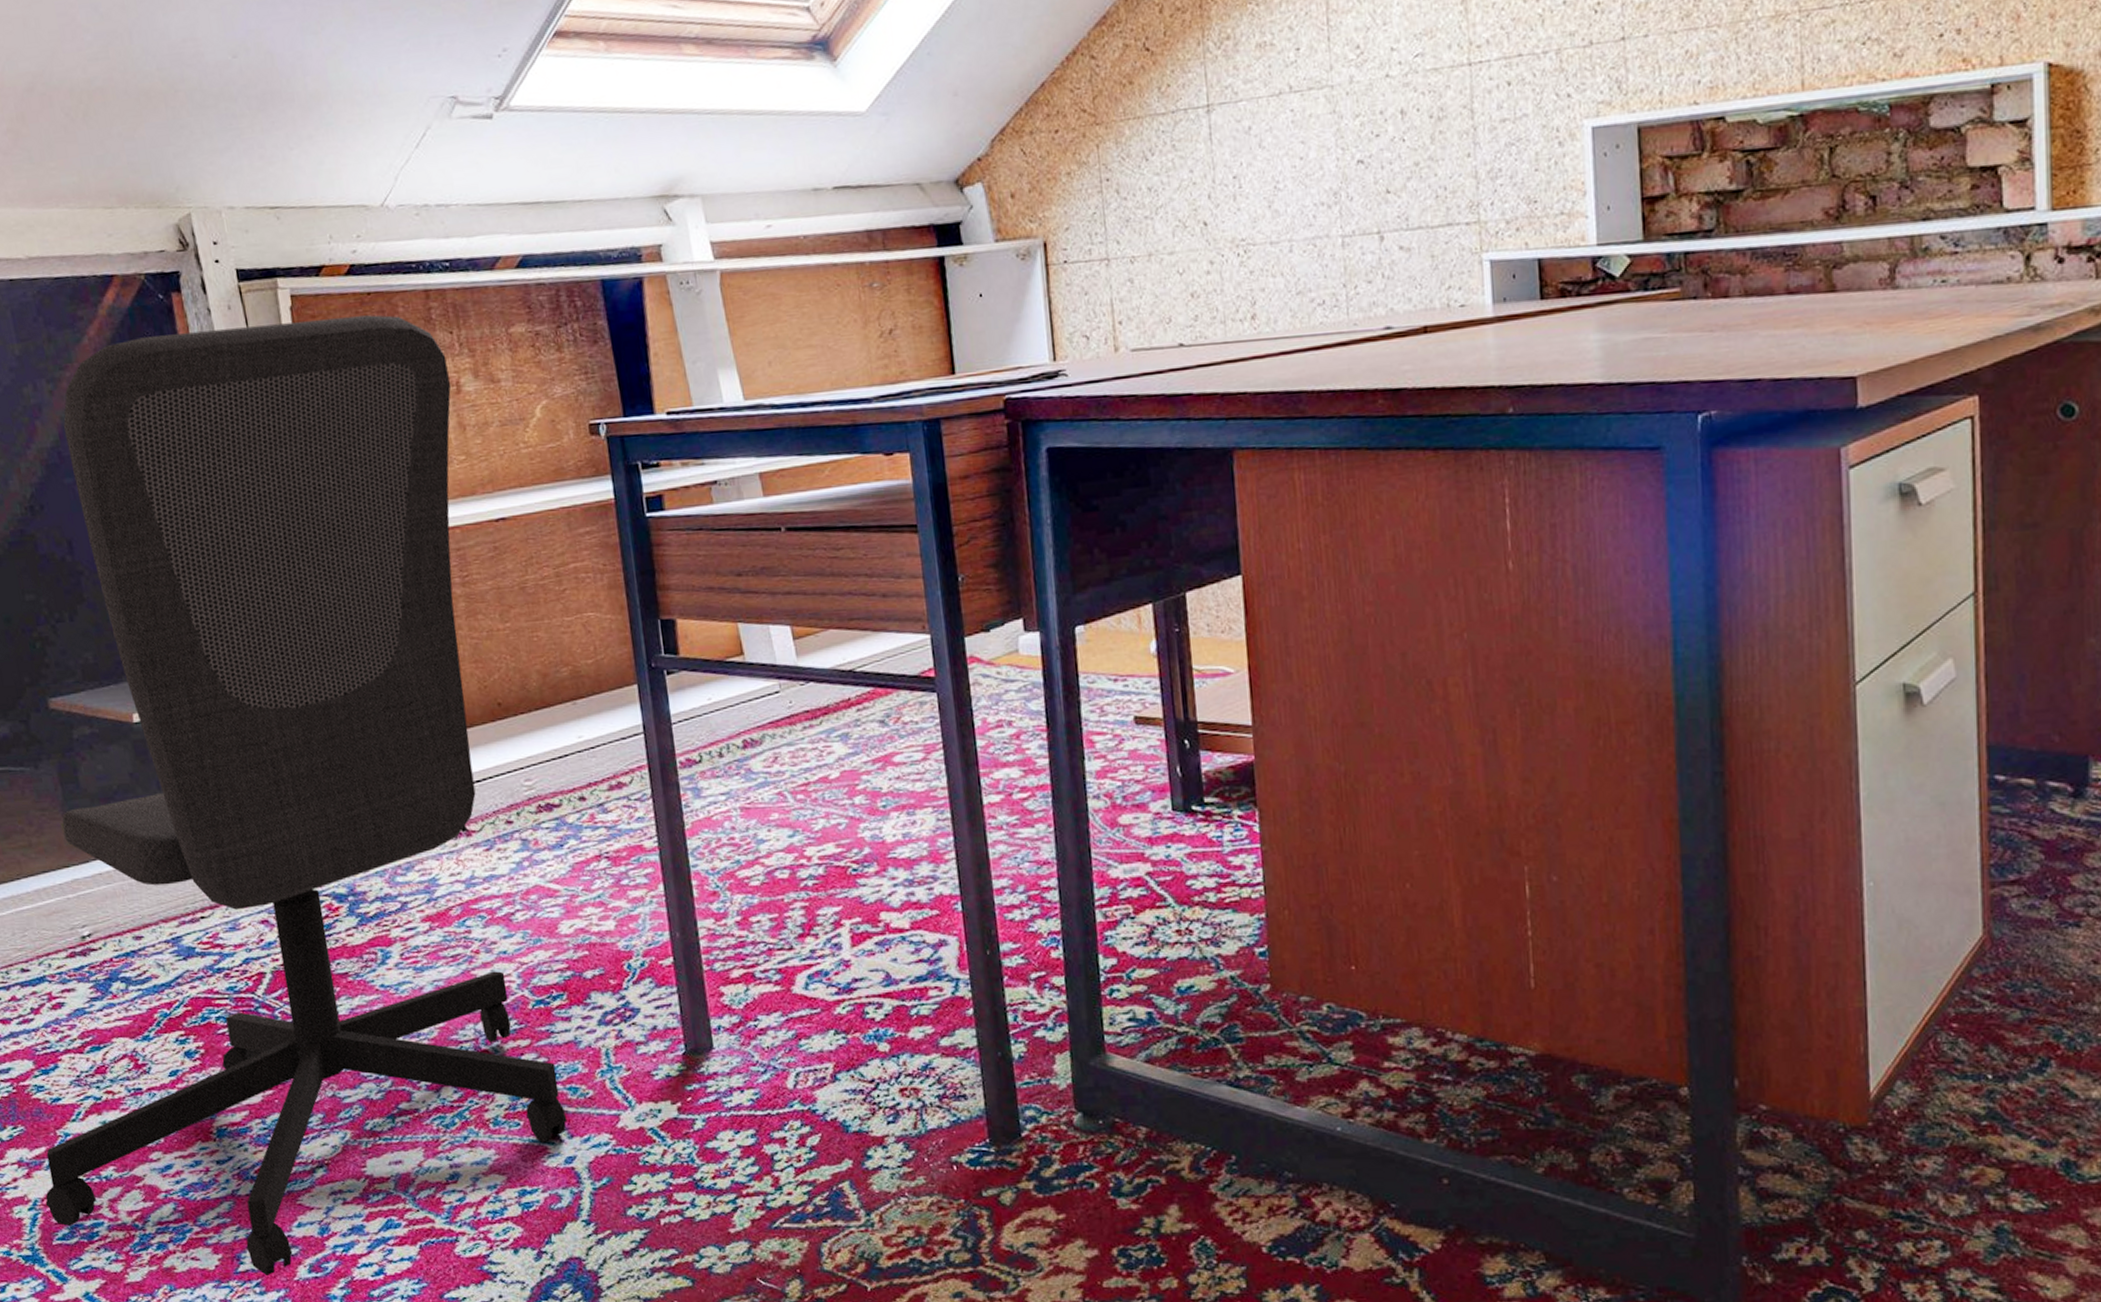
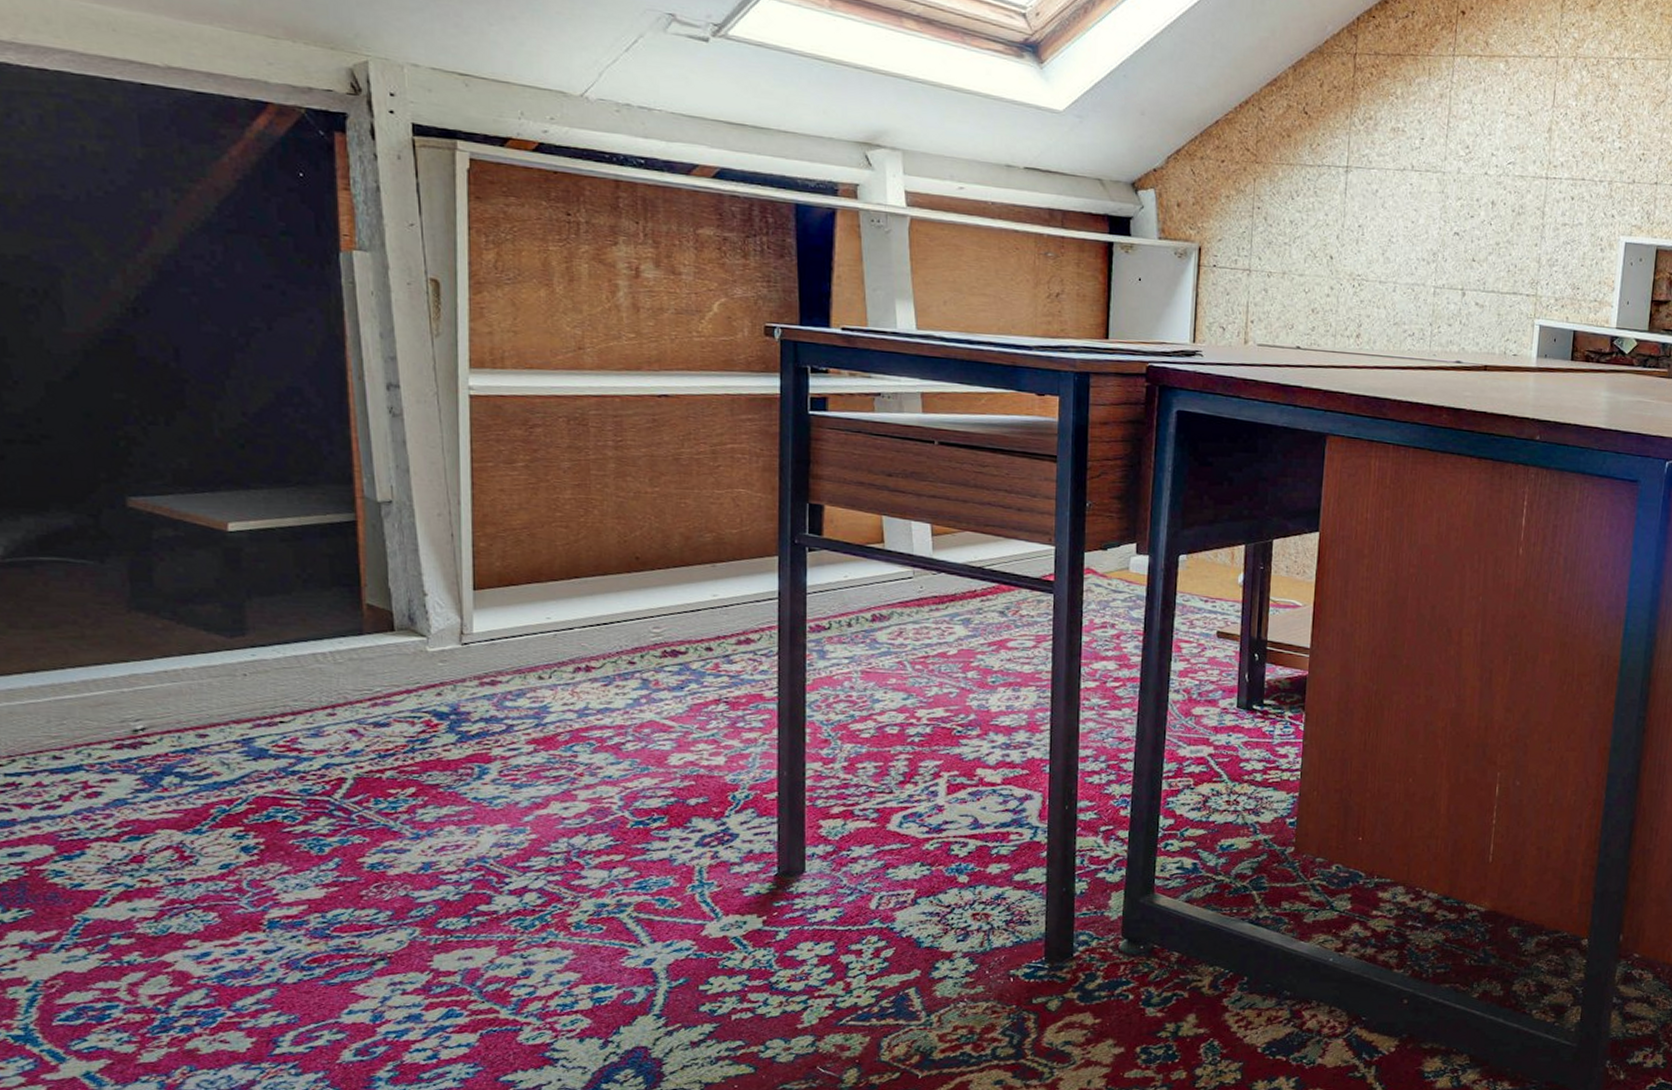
office chair: present [45,314,567,1277] -> none [49,167,652,1059]

